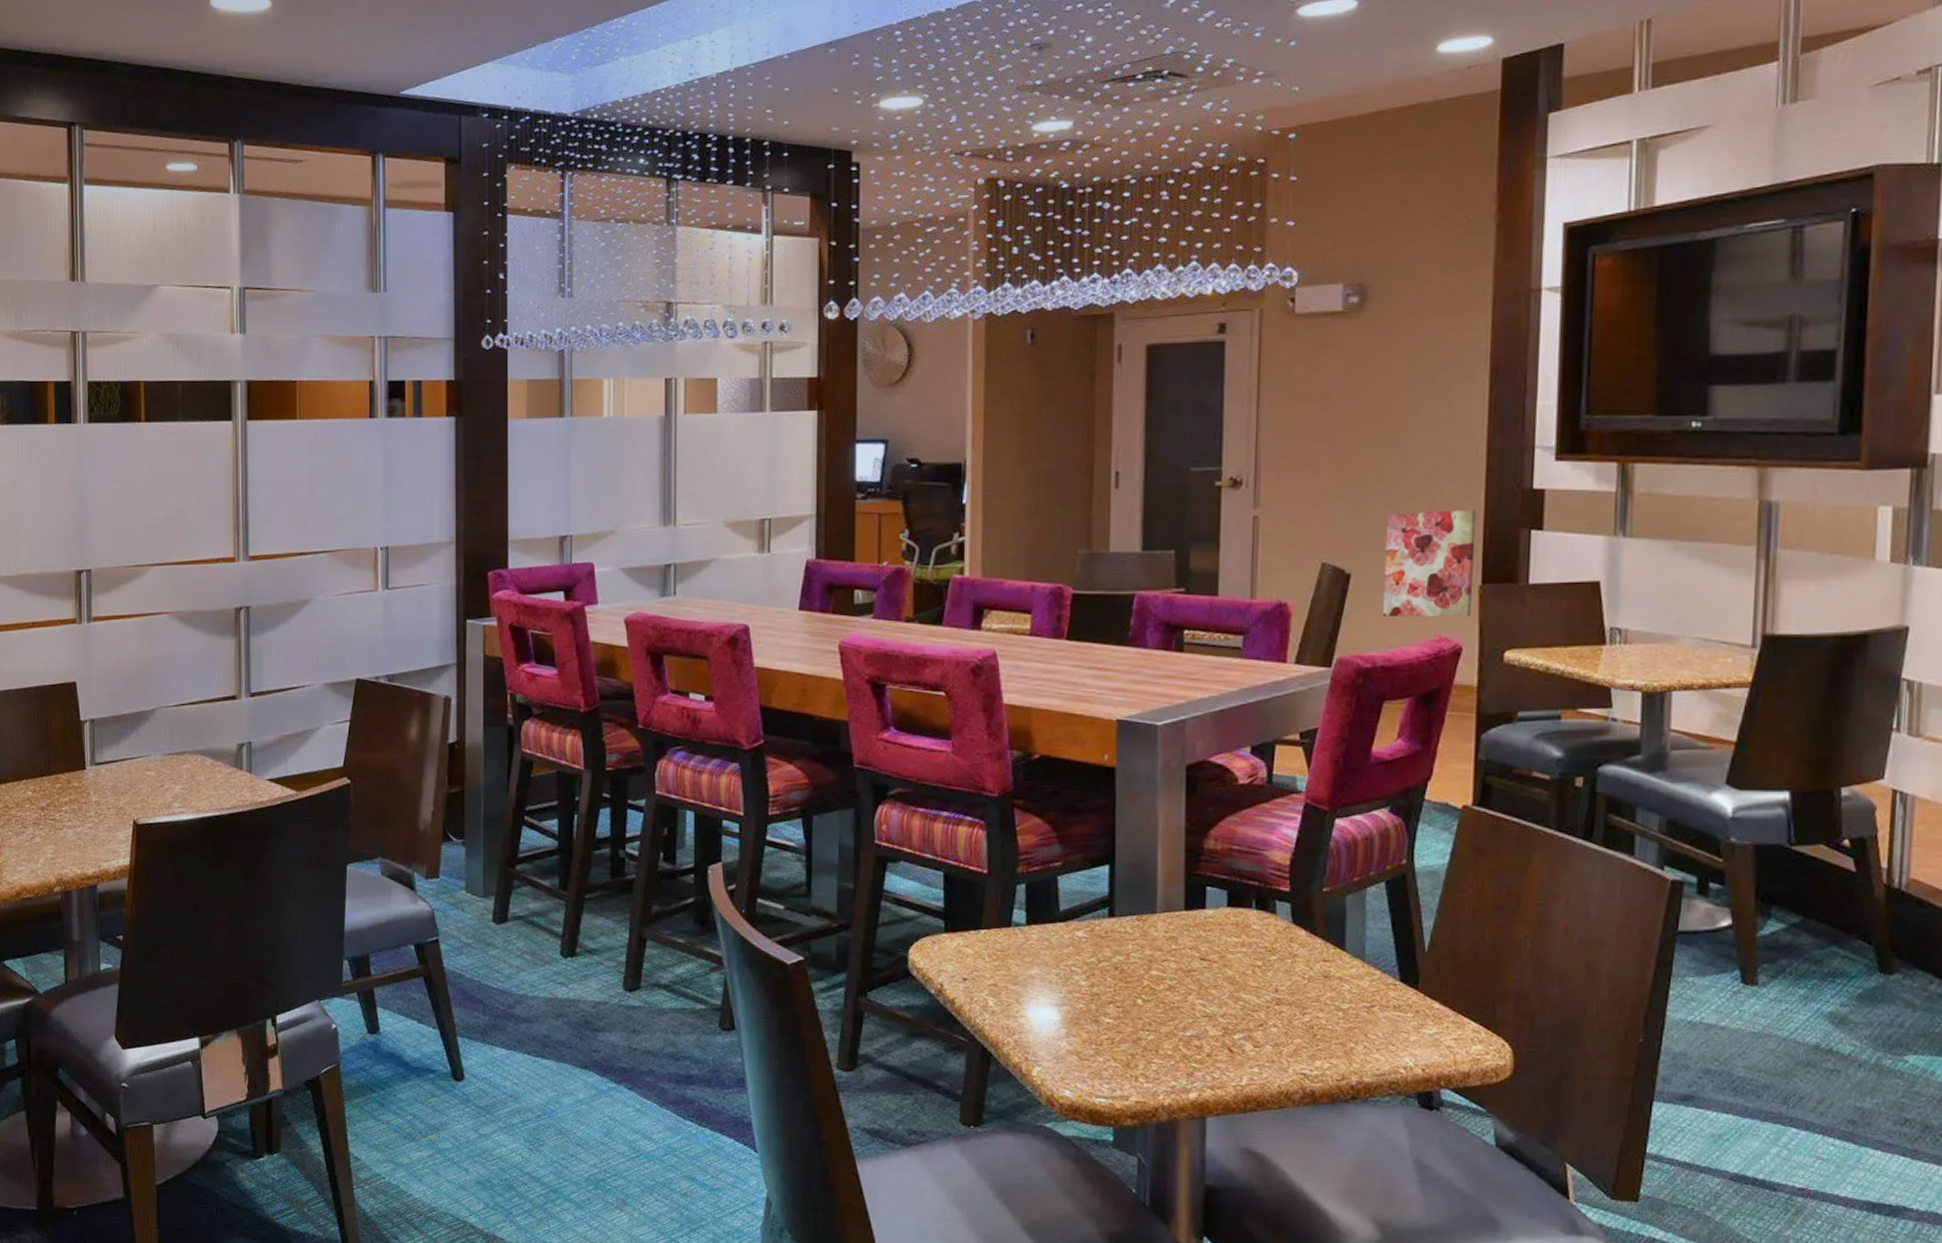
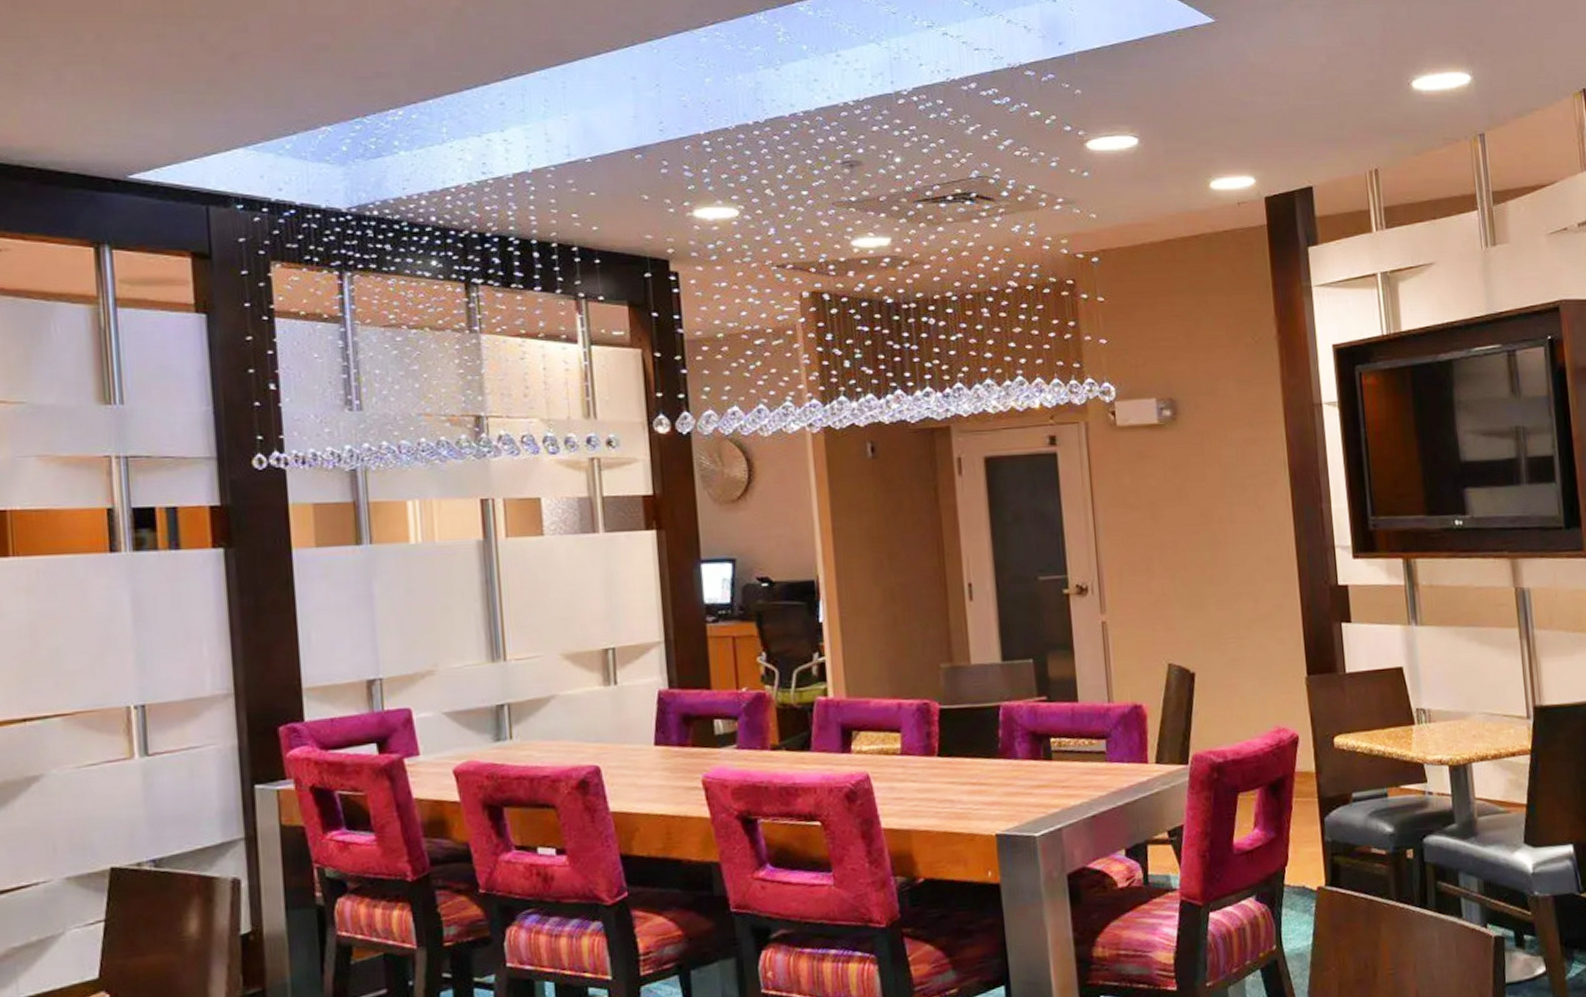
wall art: present [1382,510,1477,617] -> none [1219,607,1303,712]

